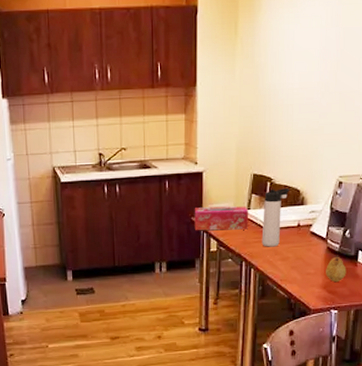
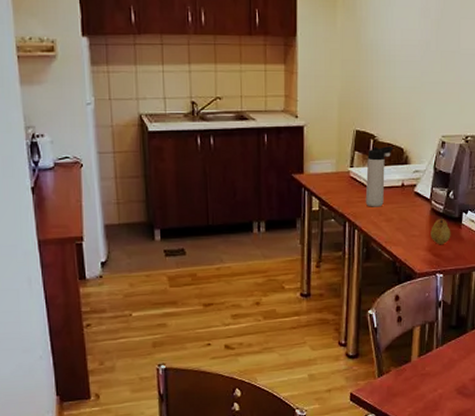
tissue box: present [194,206,248,231] -> none [295,164,351,189]

